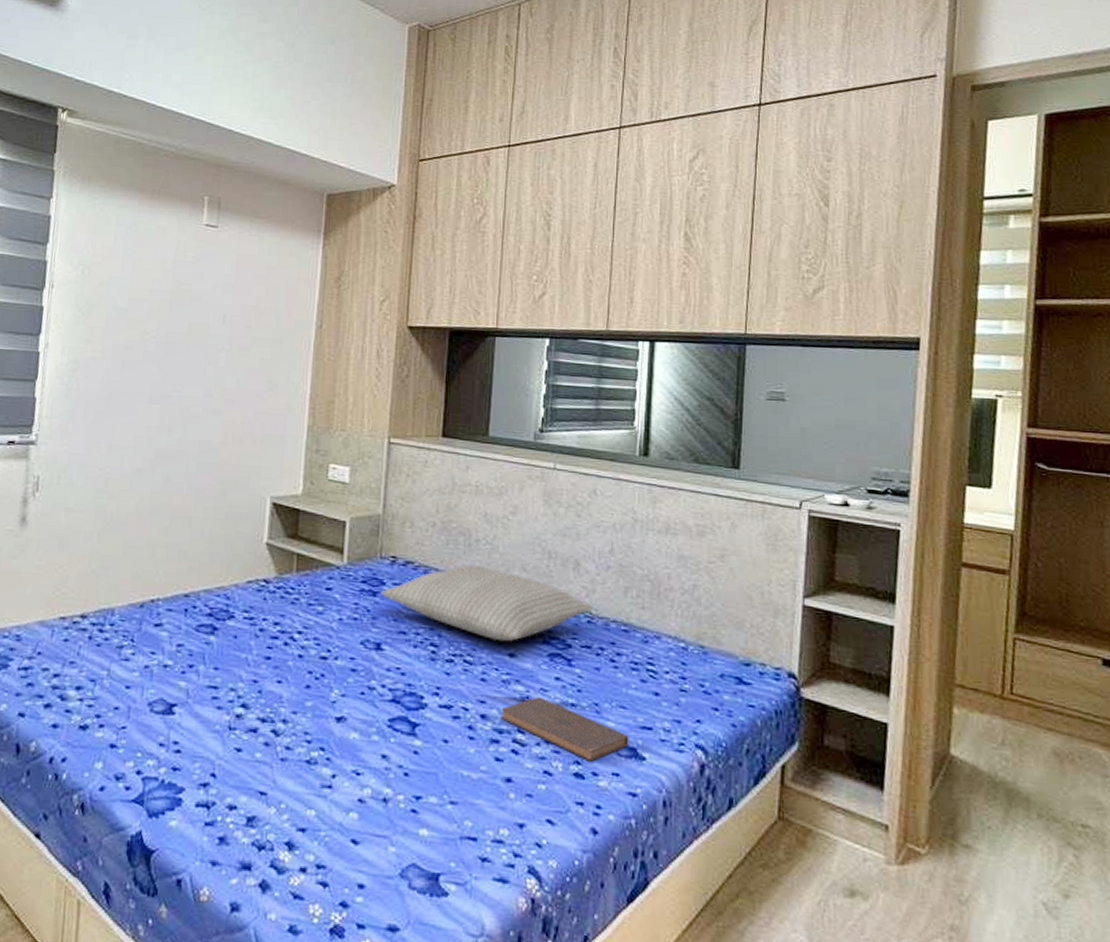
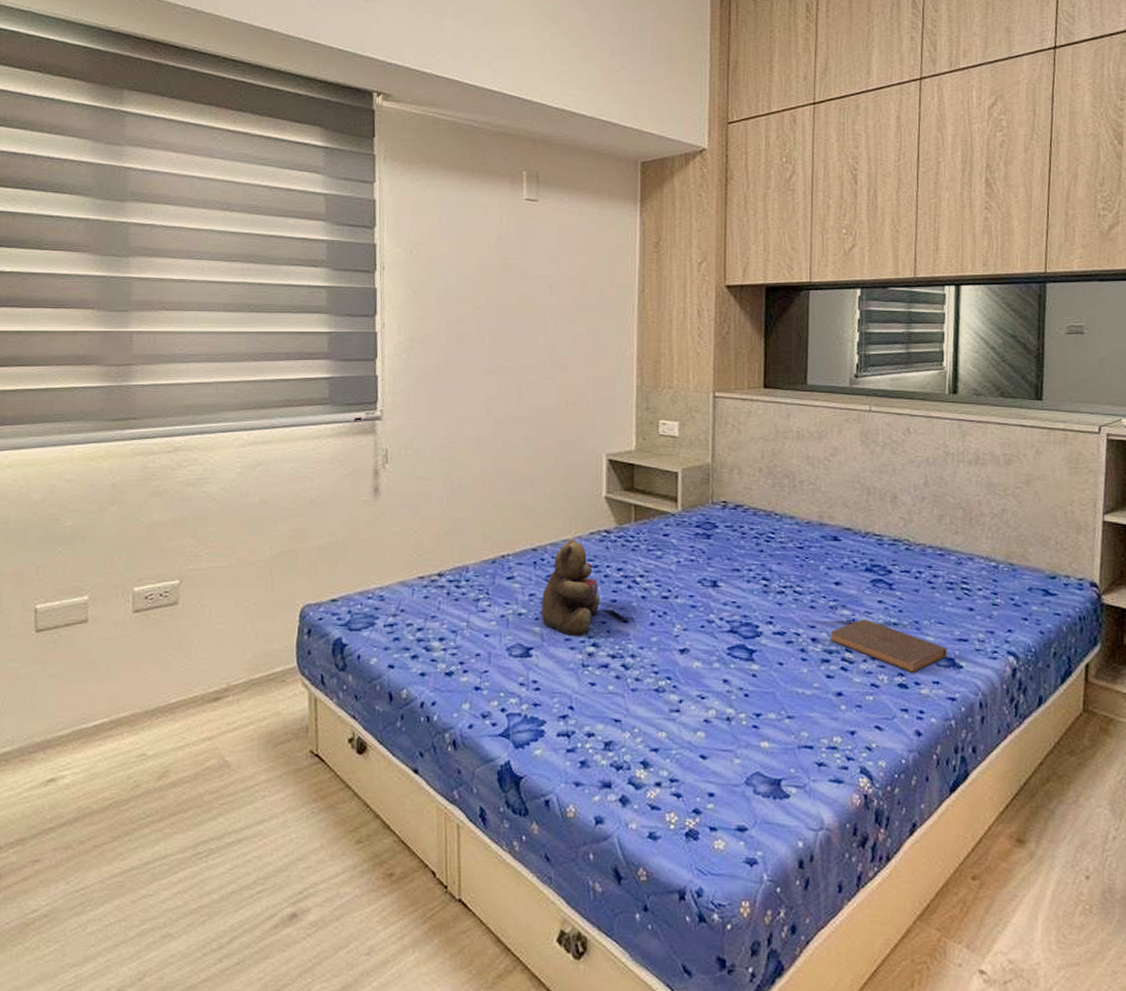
teddy bear: none [188,586,254,696] -> present [541,538,600,637]
pillow: present [381,564,593,642] -> none [715,504,911,572]

